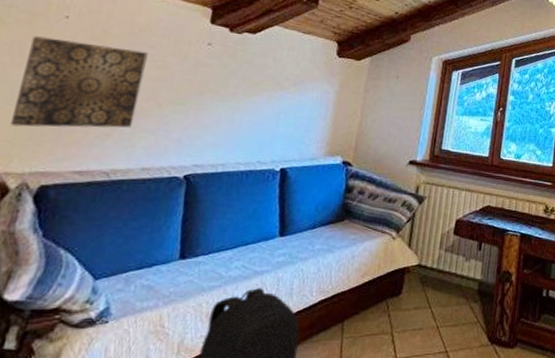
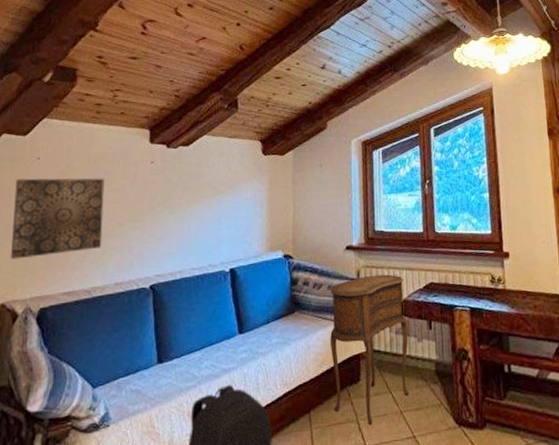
side table: none [369,192,462,338] -> present [330,274,410,425]

